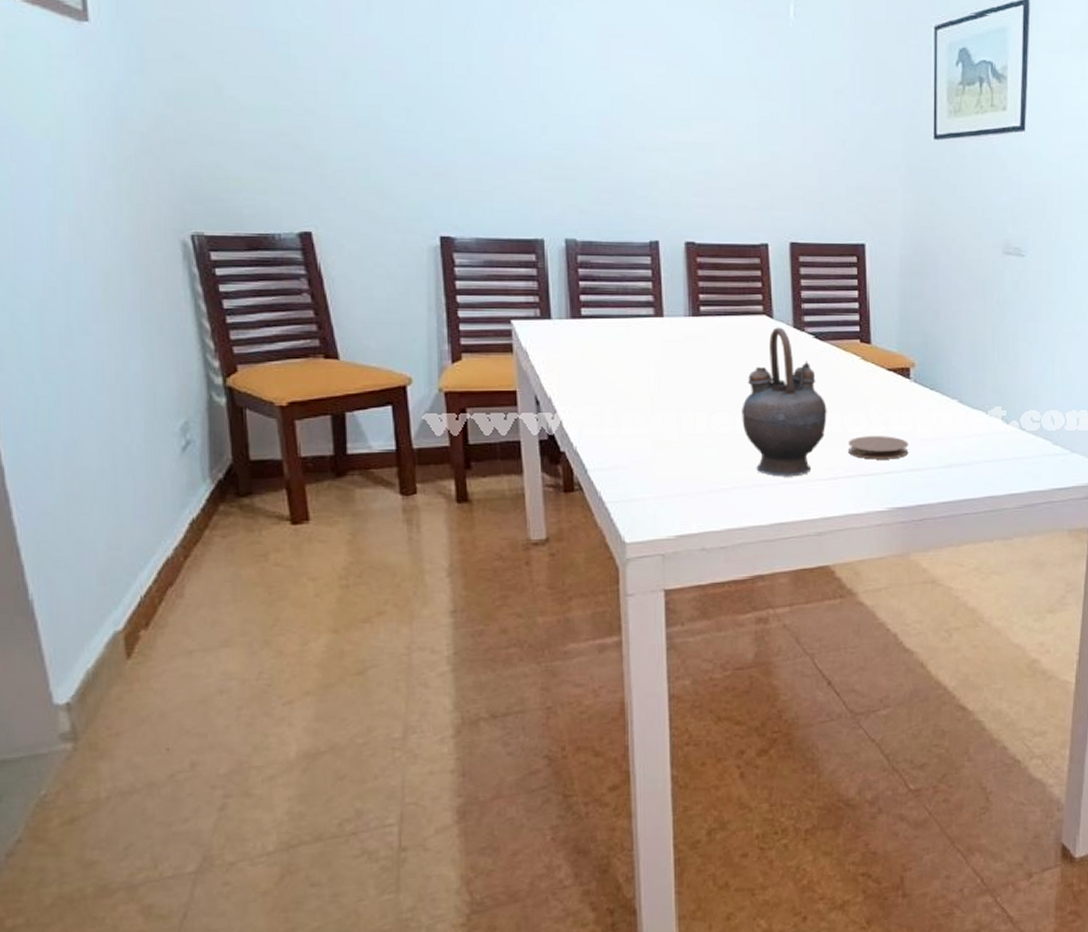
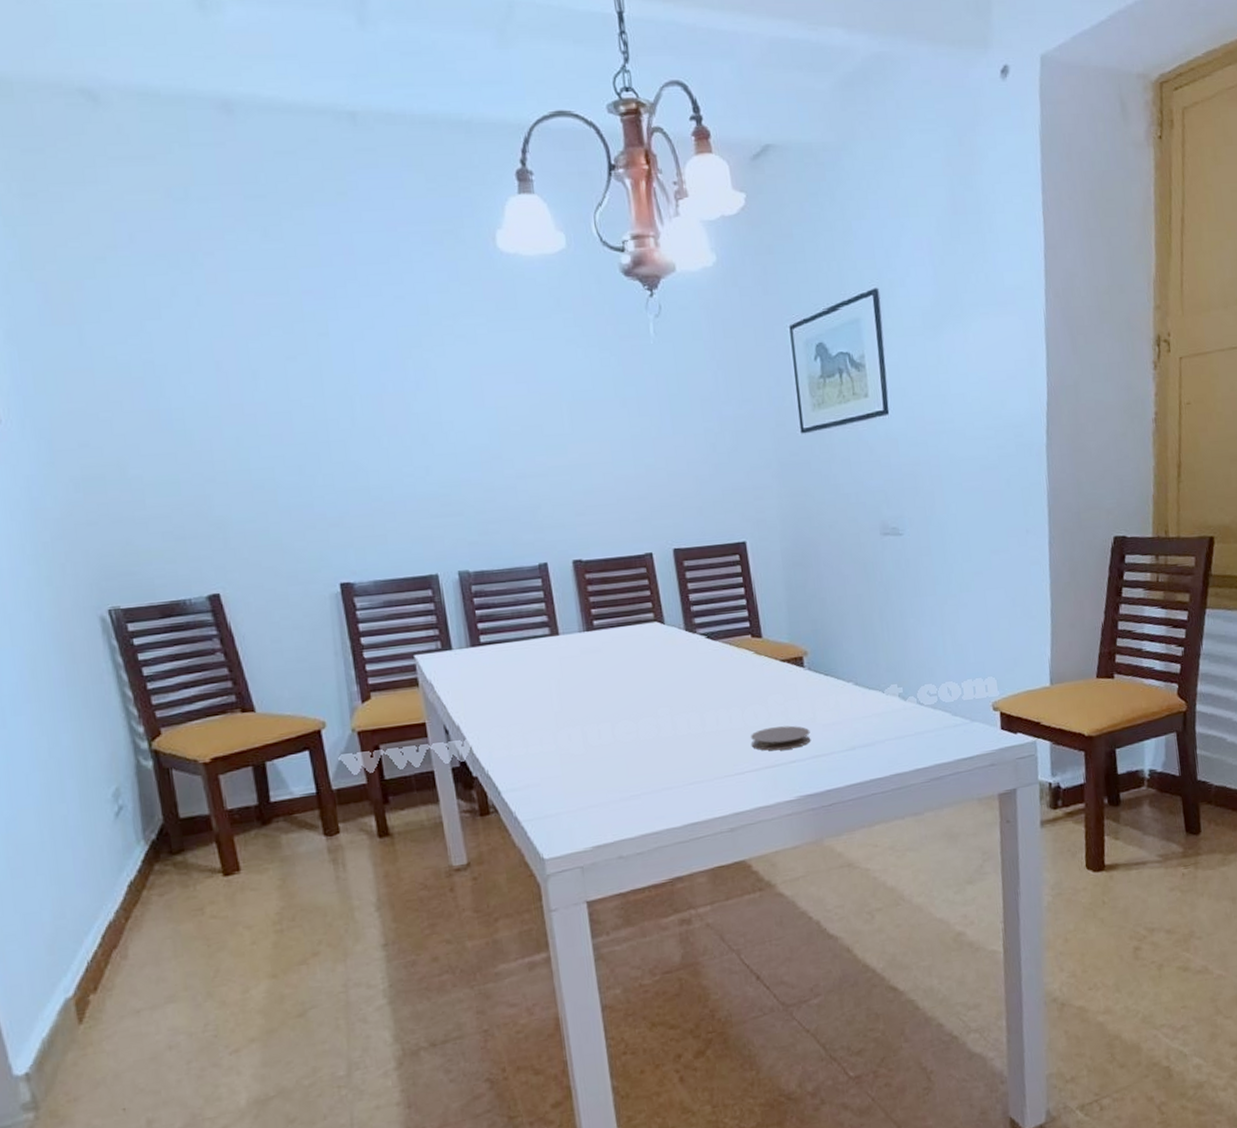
teapot: present [742,327,827,477] -> none [643,631,728,778]

